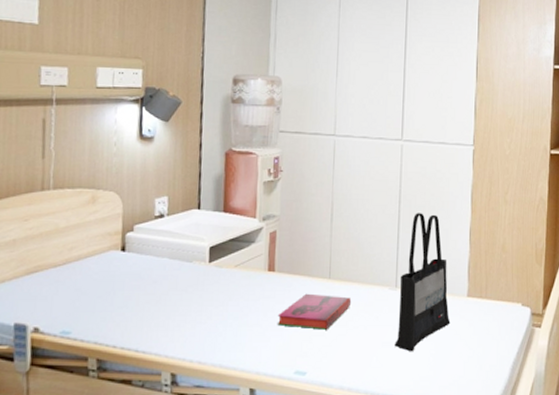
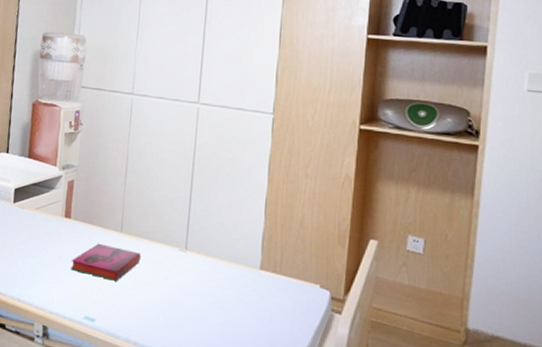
tote bag: present [394,213,451,352] -> none [182,177,241,317]

